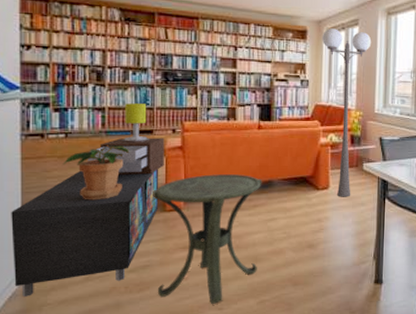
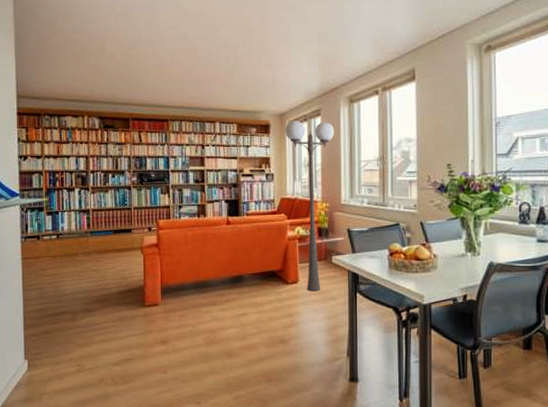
storage cabinet: present [11,169,159,298] -> none [15,266,139,387]
potted plant: present [63,145,129,200] -> none [55,244,111,297]
table lamp: present [87,103,164,176] -> none [76,204,142,273]
side table: present [153,174,262,304] -> none [133,270,233,398]

